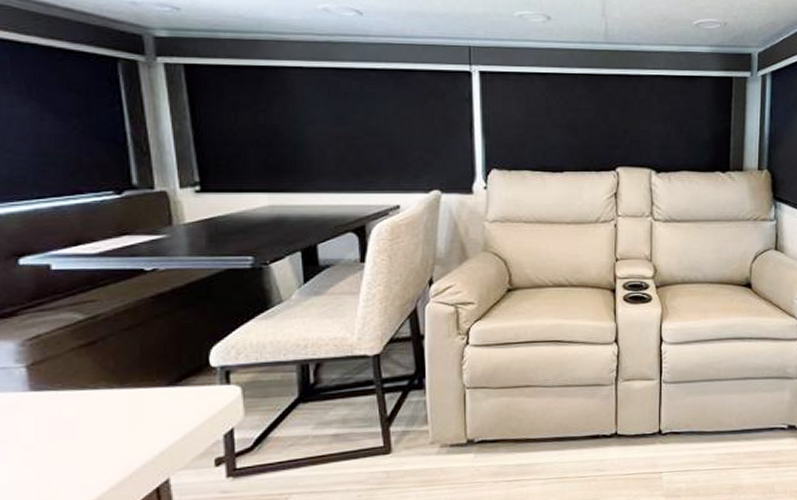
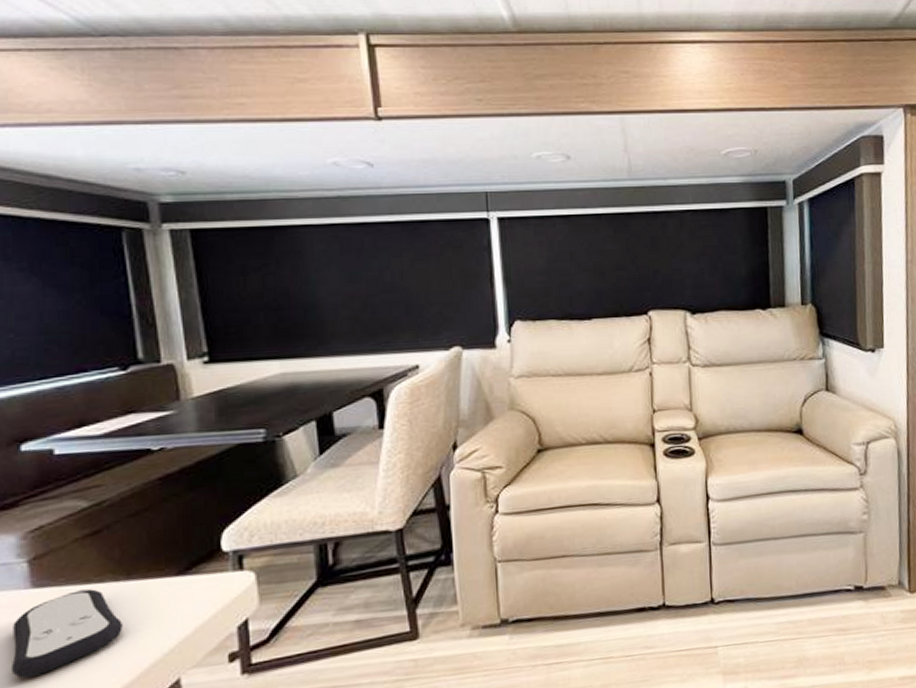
remote control: none [10,394,116,472] -> present [10,589,123,678]

